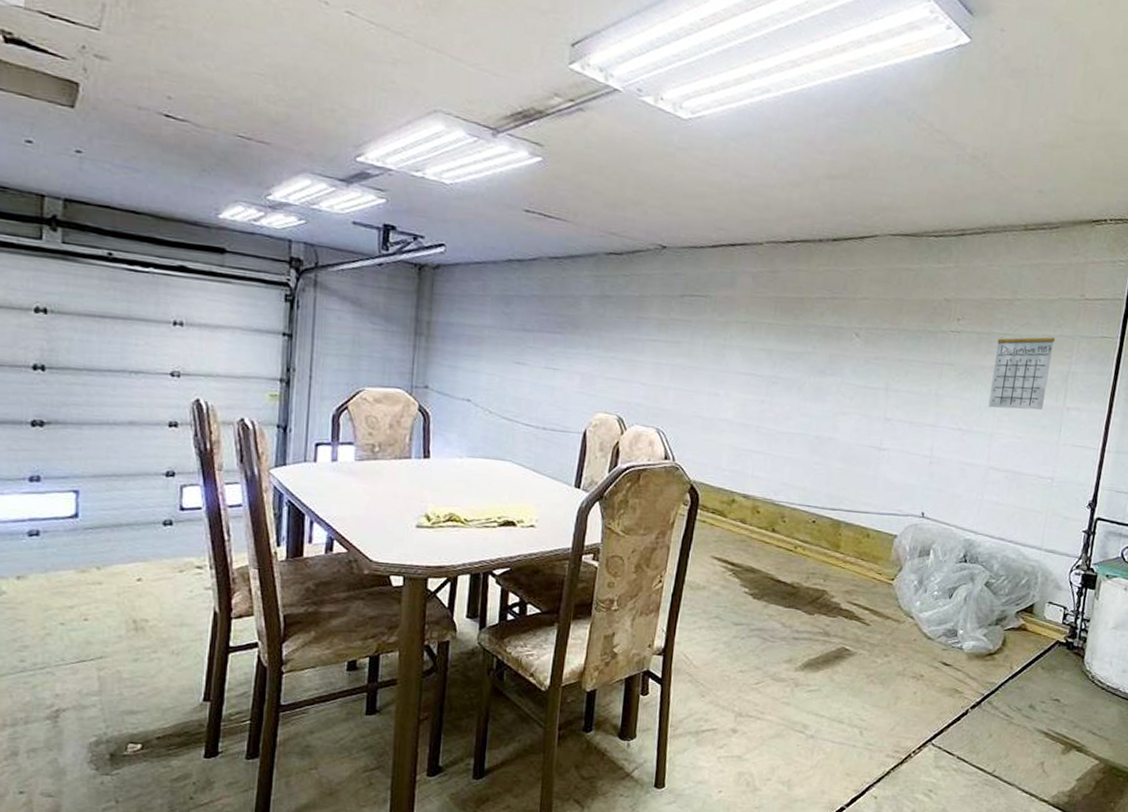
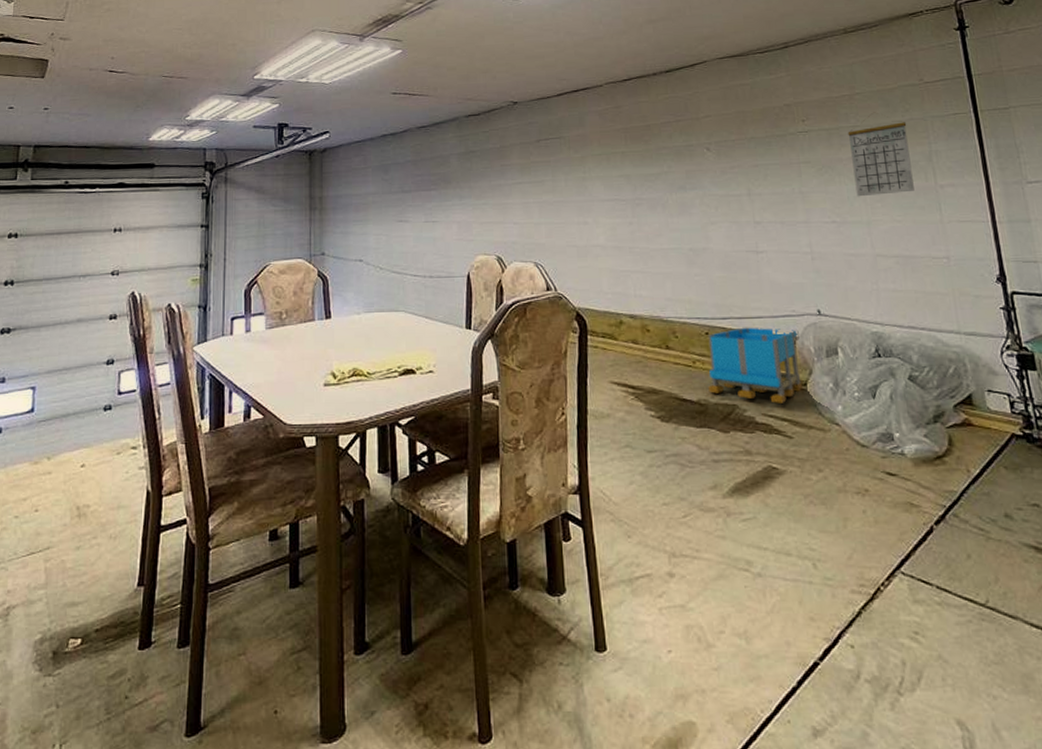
storage bin: none [803,520,900,594] -> present [708,327,802,403]

